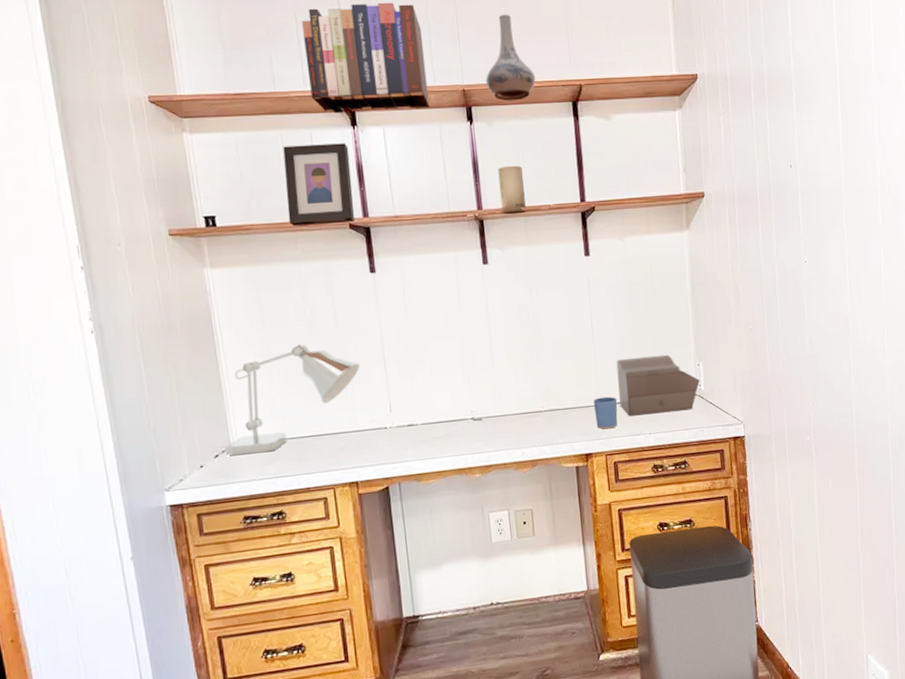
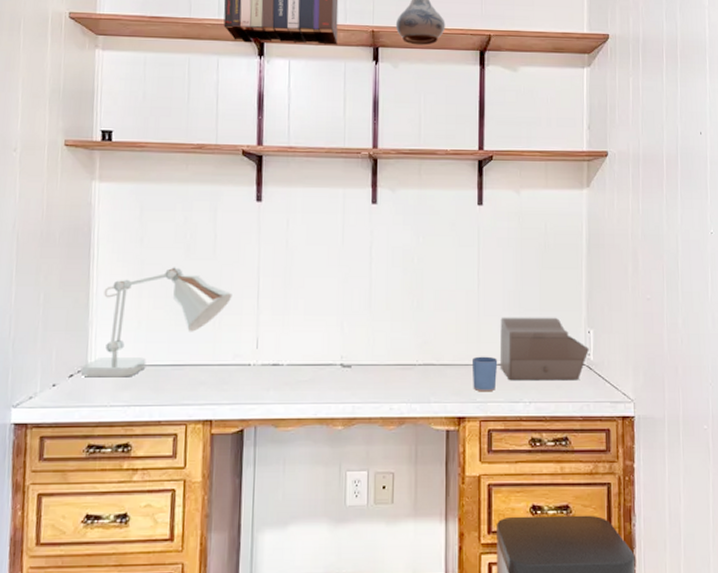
picture frame: present [283,143,355,227] -> none [183,70,253,149]
candle: present [498,165,526,215] -> none [397,107,423,156]

